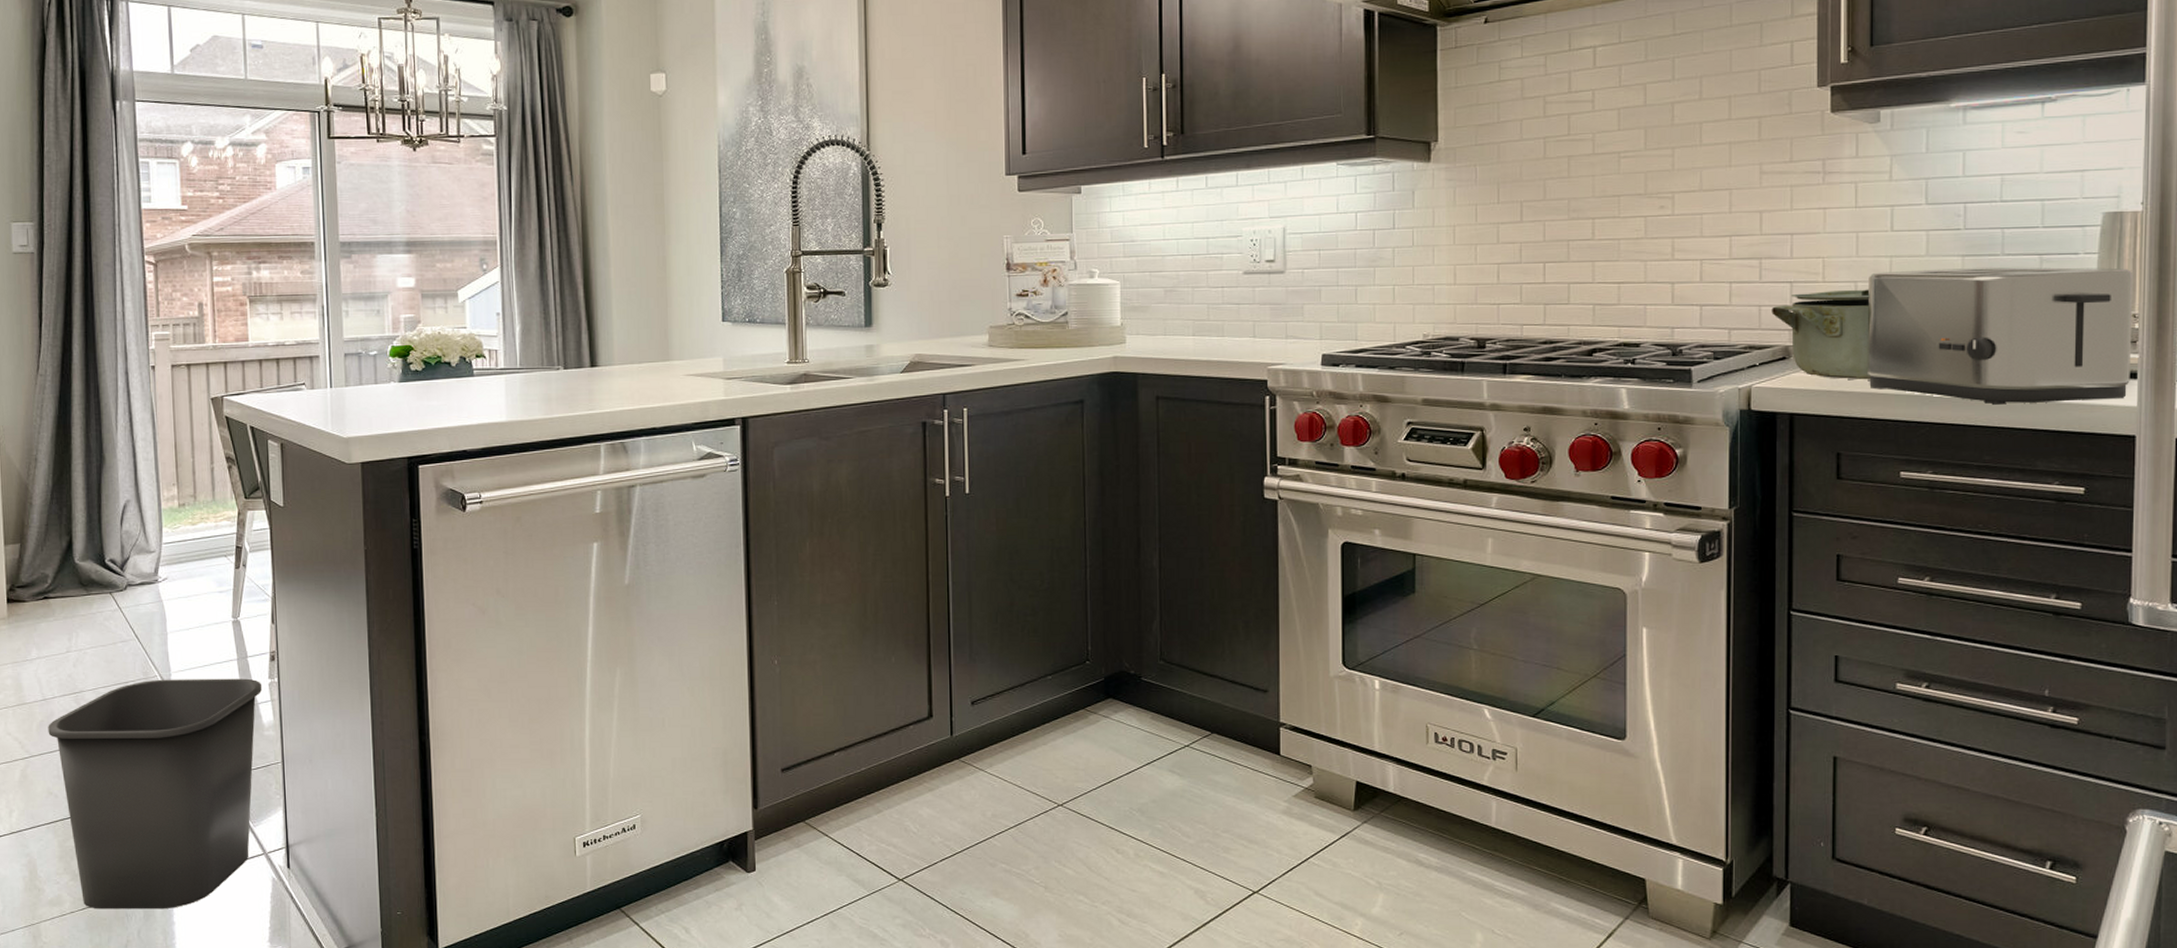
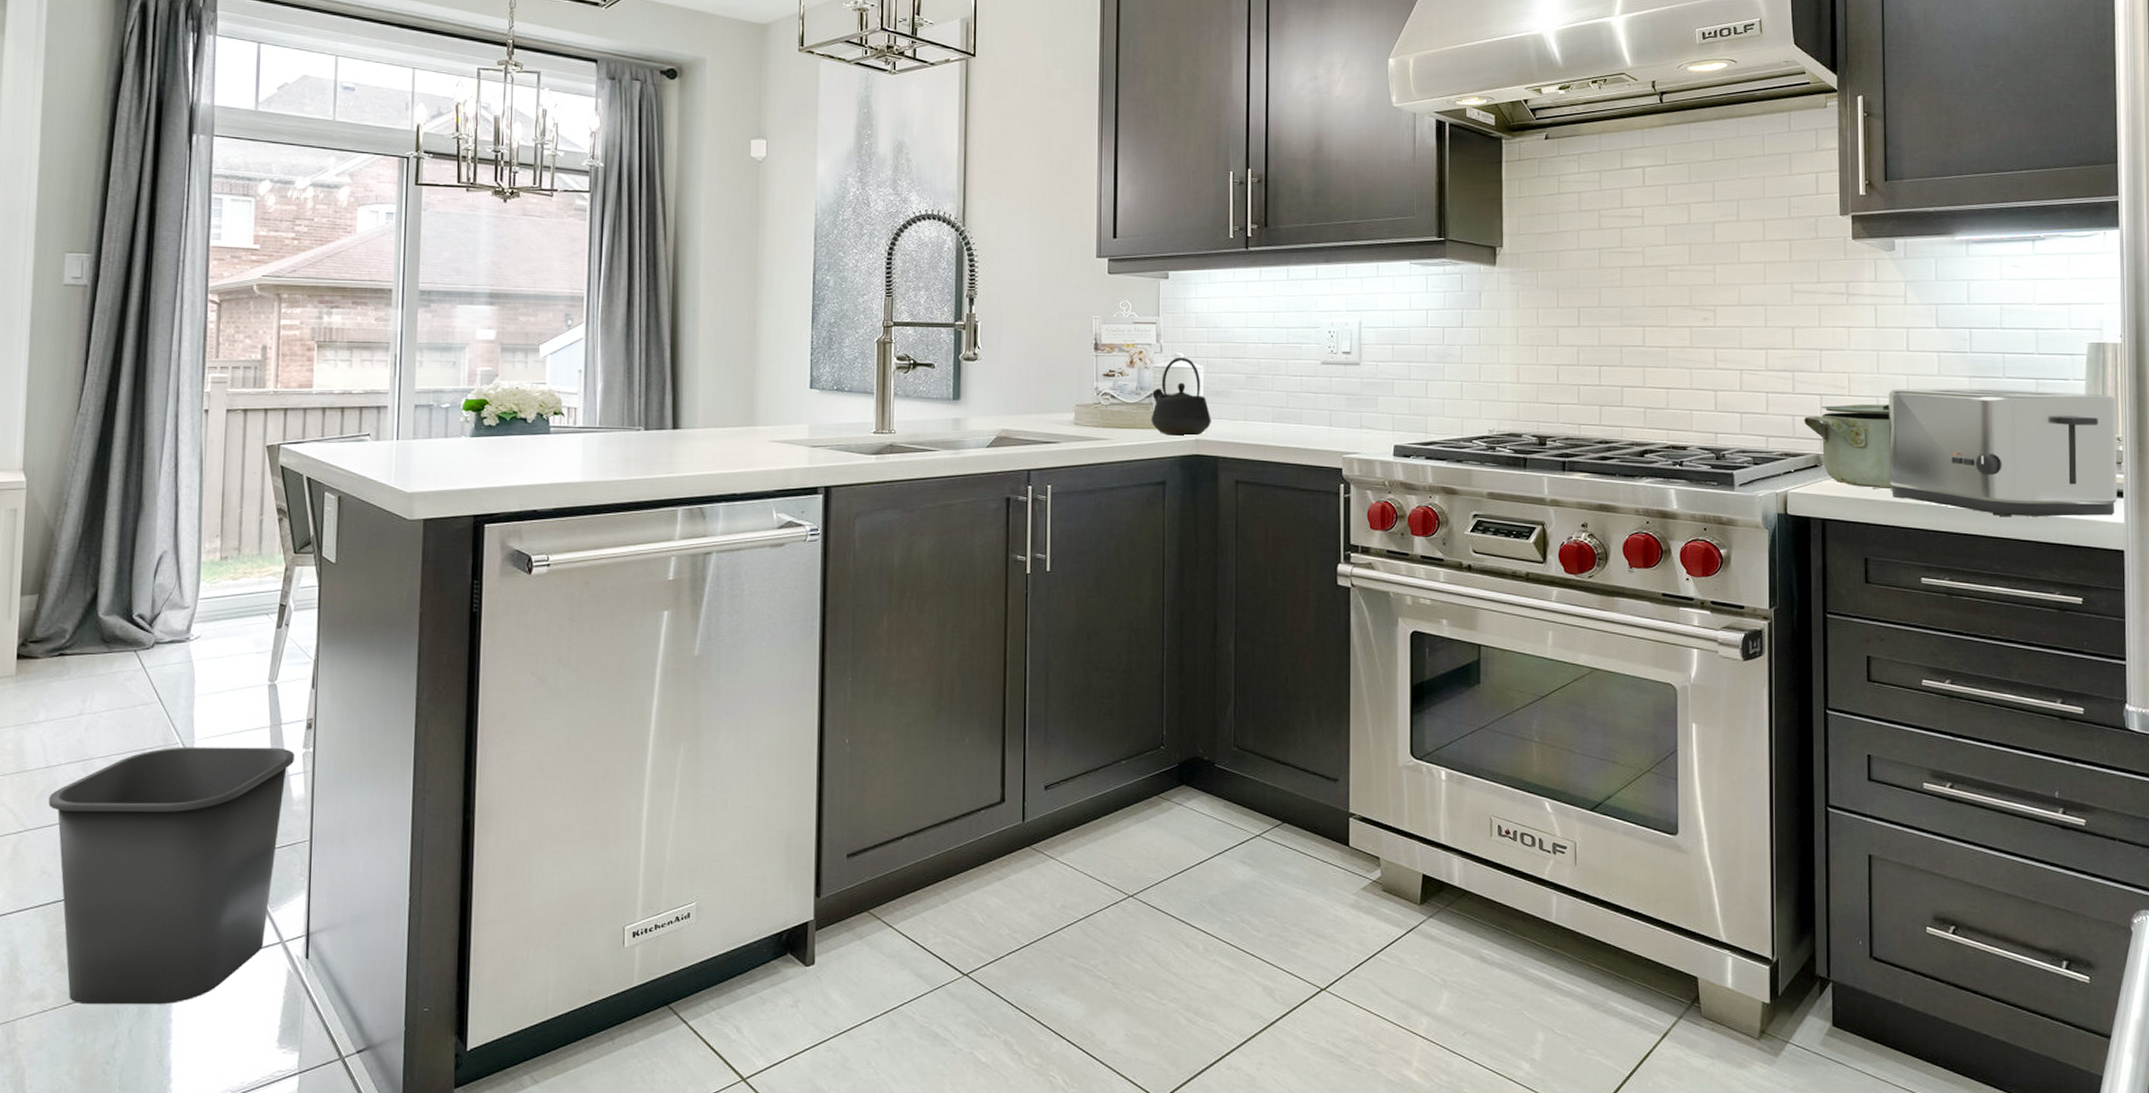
kettle: none [1067,273,1129,353] -> present [1151,356,1211,436]

